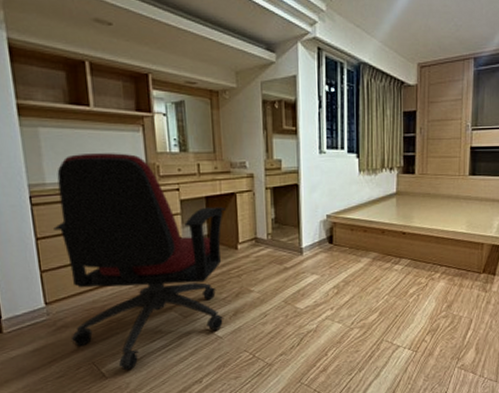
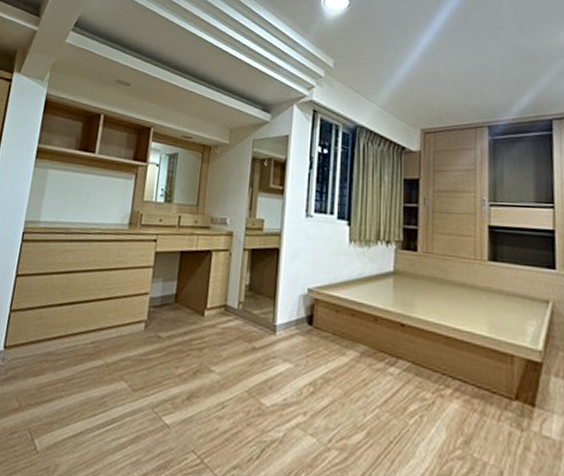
office chair: present [54,153,226,370] -> none [15,196,199,447]

